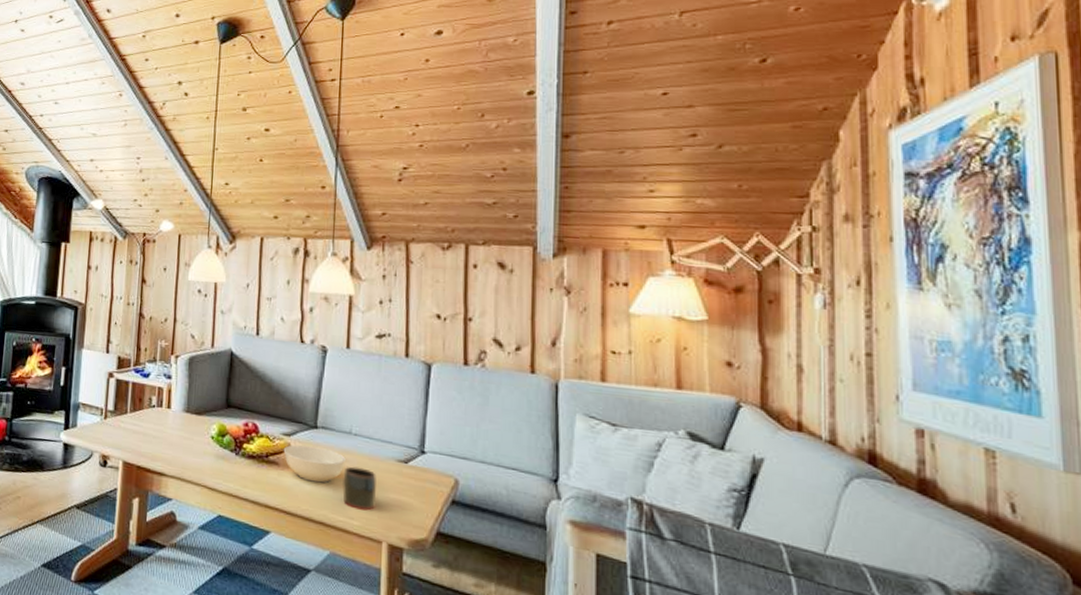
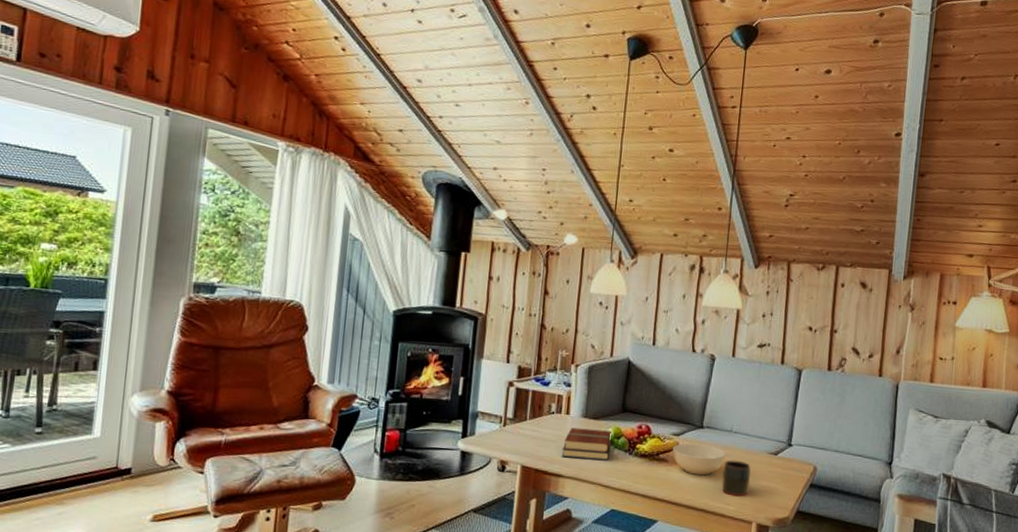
books: none [163,422,216,460] -> present [561,427,612,460]

